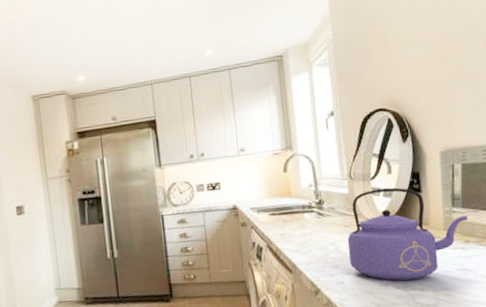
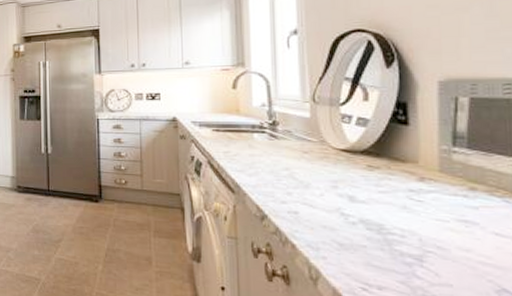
kettle: present [347,187,468,281] -> none [305,116,477,224]

